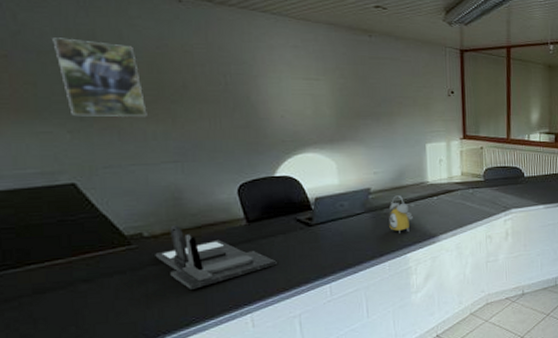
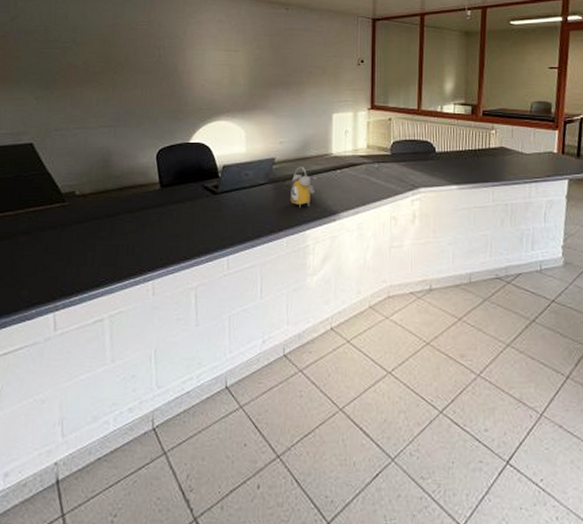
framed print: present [52,38,147,118] -> none [37,20,95,86]
desk organizer: present [155,225,277,289] -> none [81,186,182,250]

